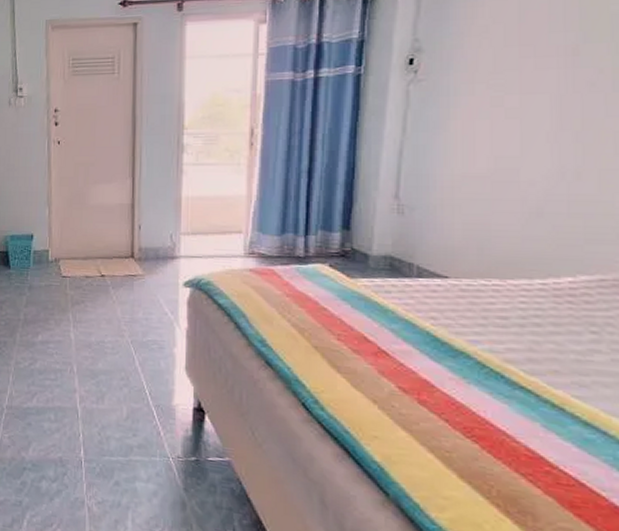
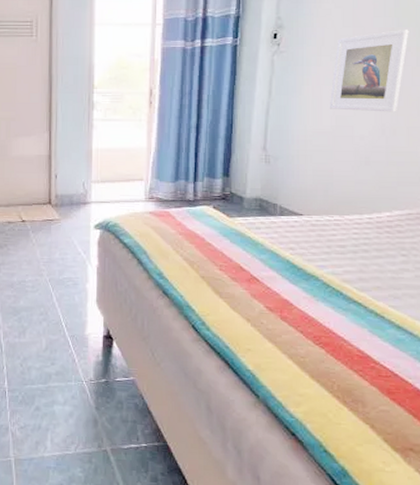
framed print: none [485,46,601,151] -> present [329,30,409,112]

